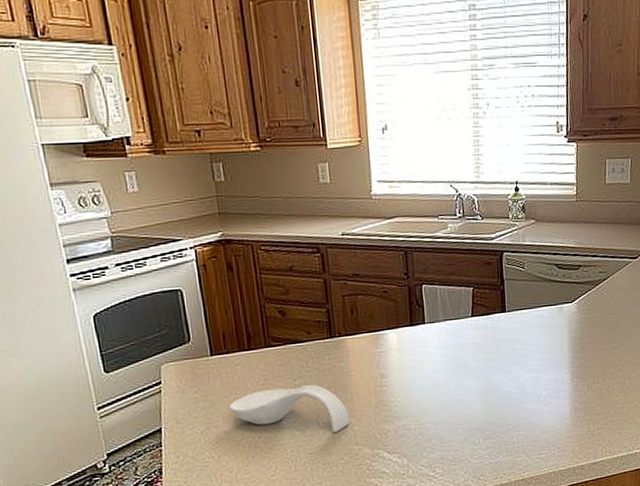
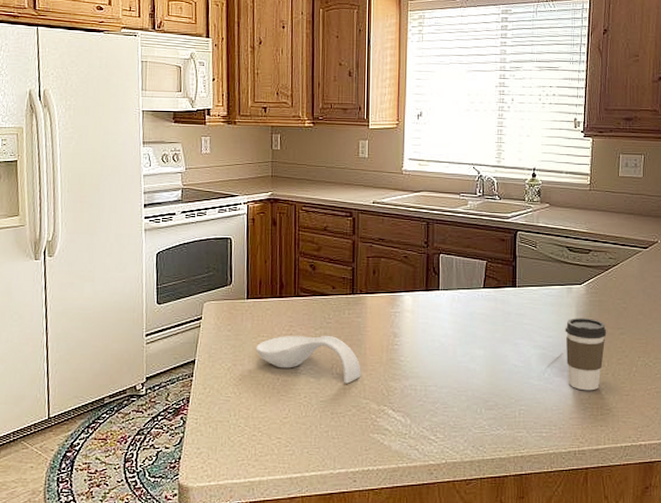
coffee cup: none [558,336,600,409] -> present [565,317,607,391]

